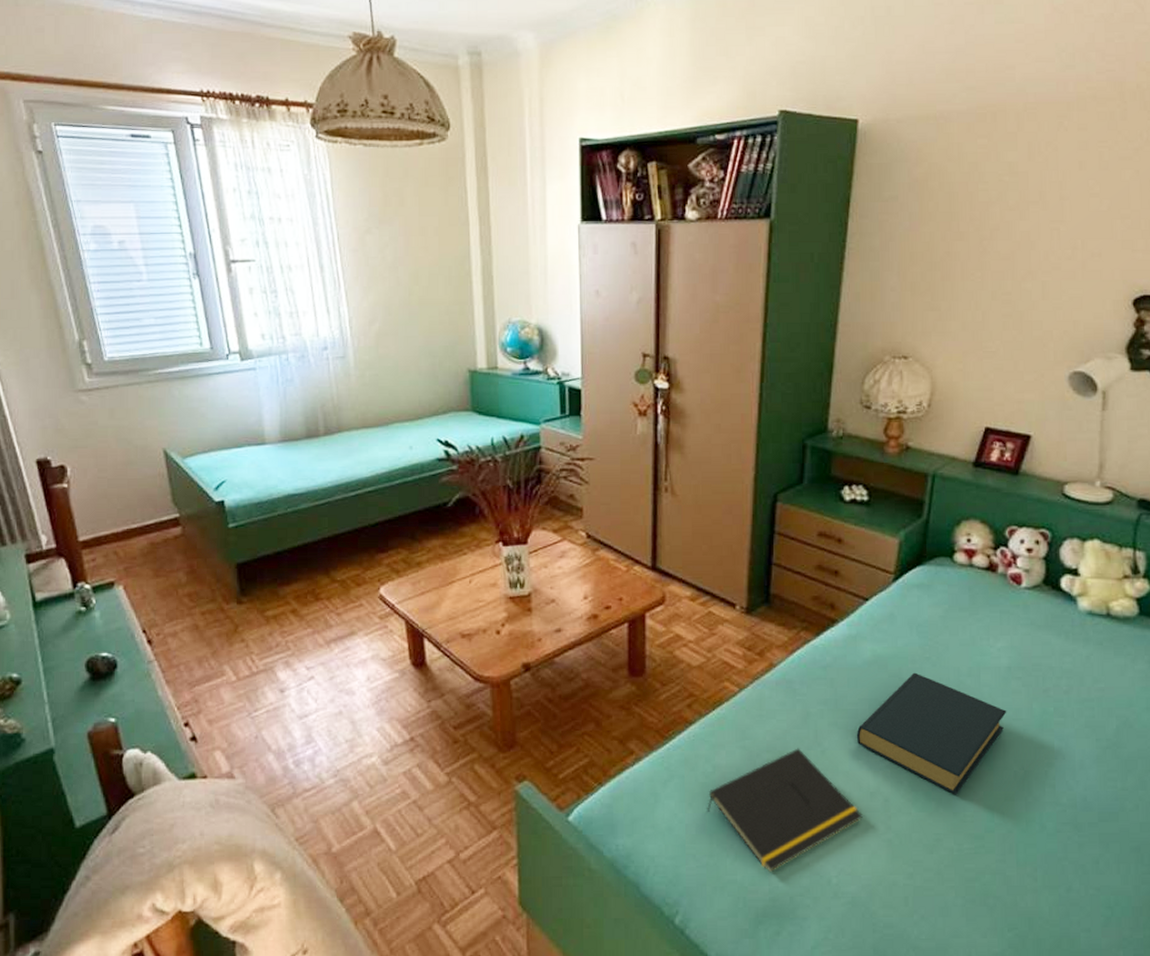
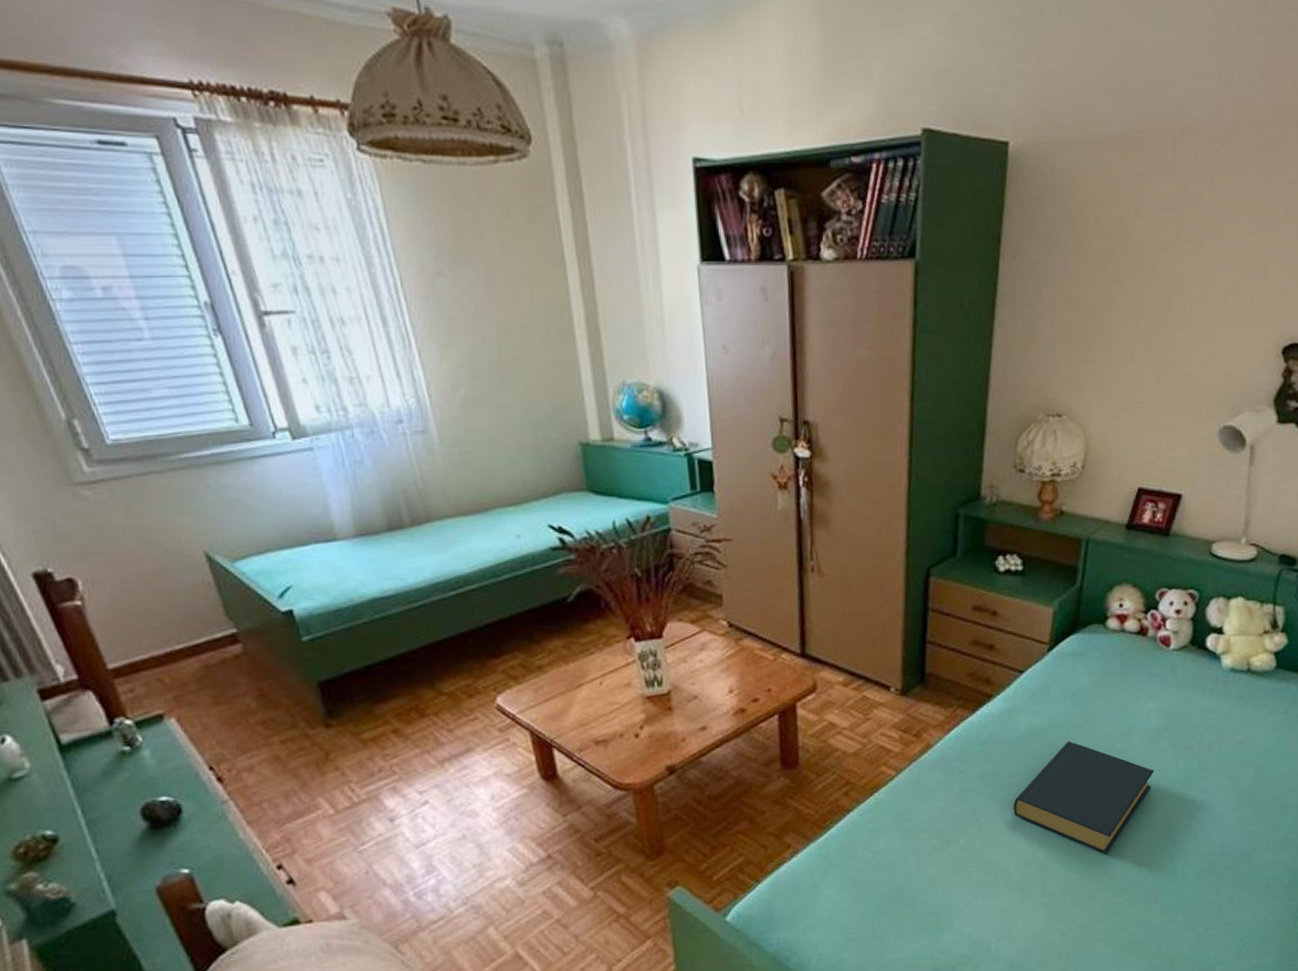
notepad: present [707,748,863,872] -> none [868,825,1020,946]

